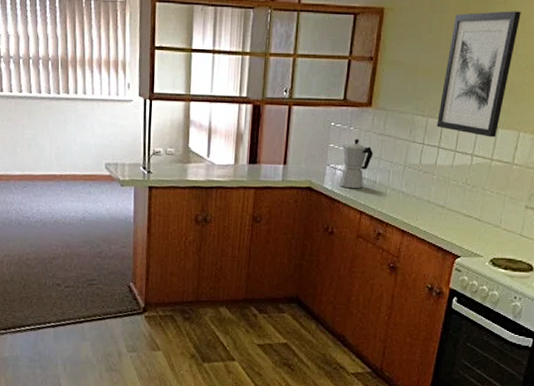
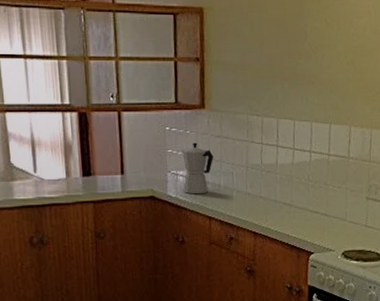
wall art: present [436,11,521,138] -> none [272,9,335,133]

